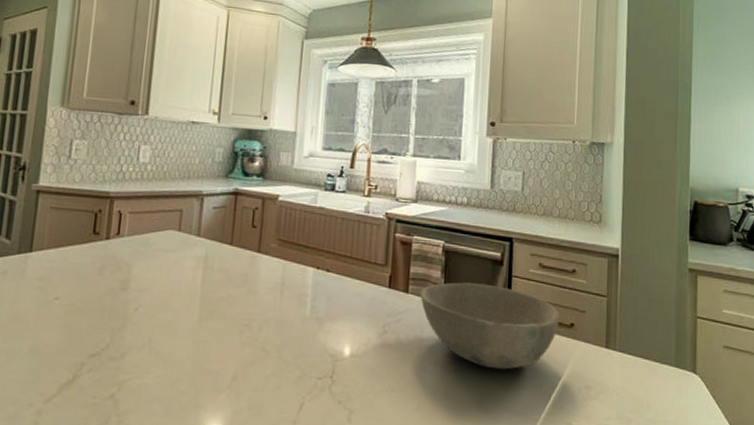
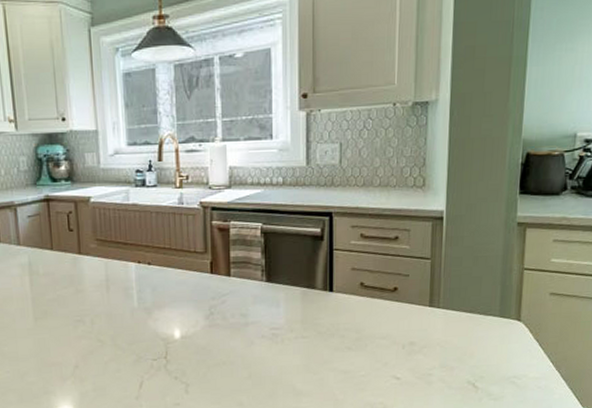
bowl: present [420,282,560,370] -> none [242,260,383,336]

